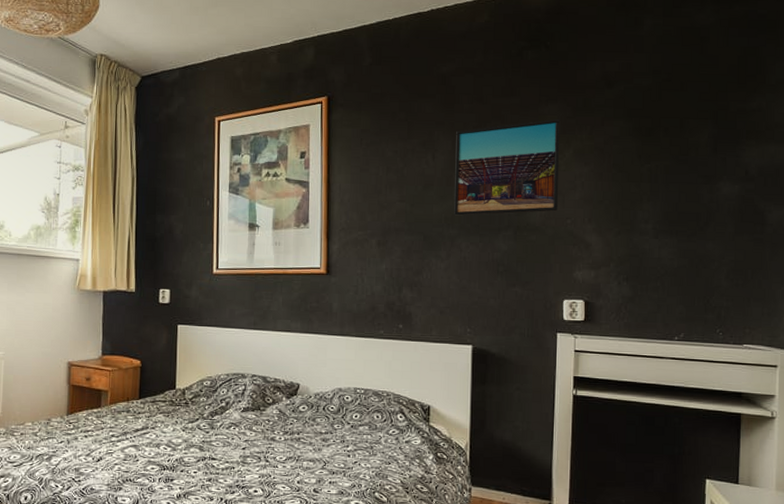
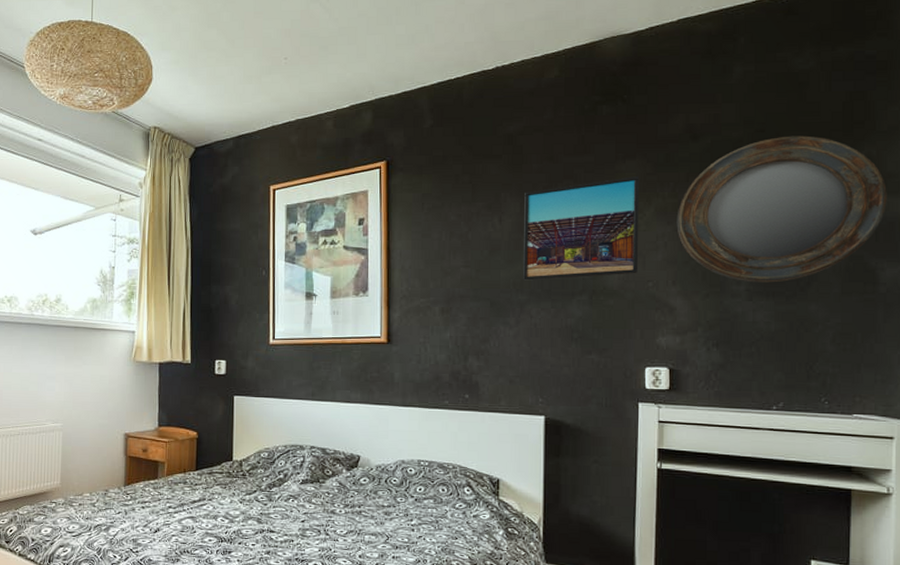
home mirror: none [592,86,774,222] -> present [676,135,887,283]

